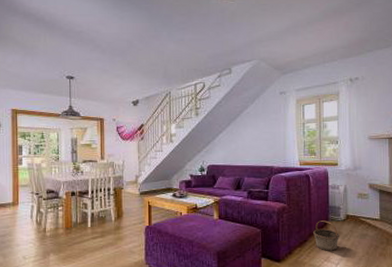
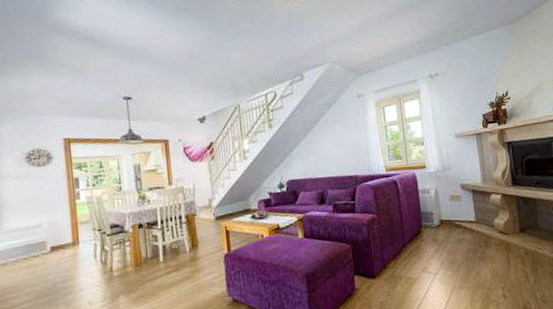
basket: present [313,220,340,251] -> none [407,228,436,261]

